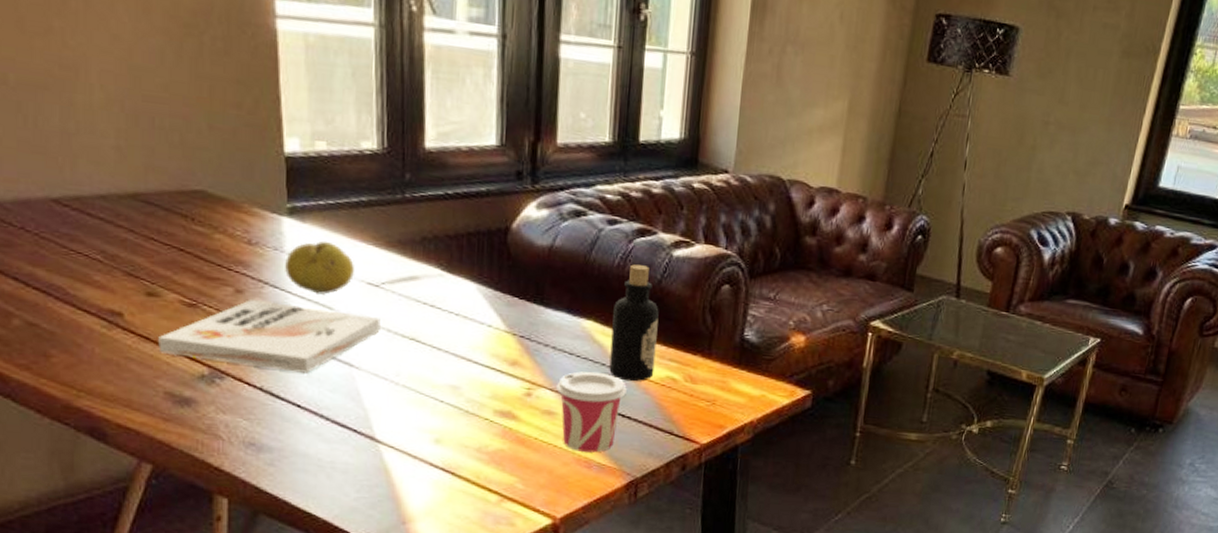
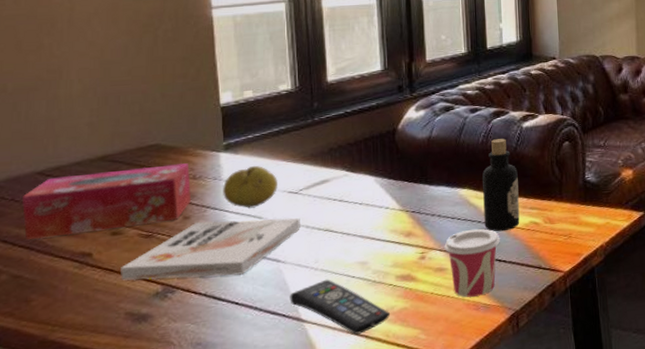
tissue box: none [35,209,245,292] -> present [22,163,191,240]
remote control: none [363,398,484,469] -> present [290,279,391,335]

